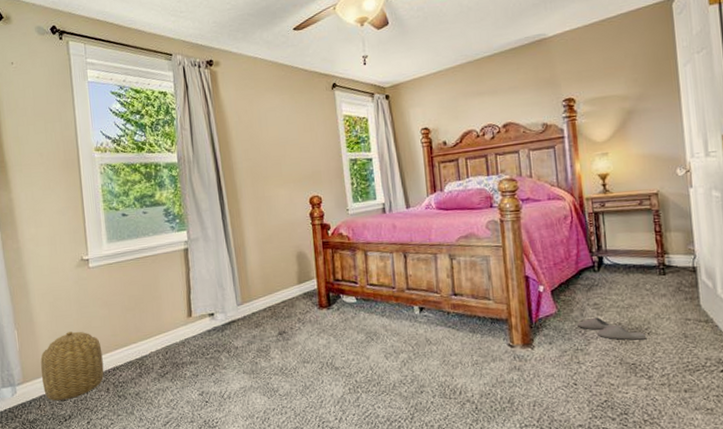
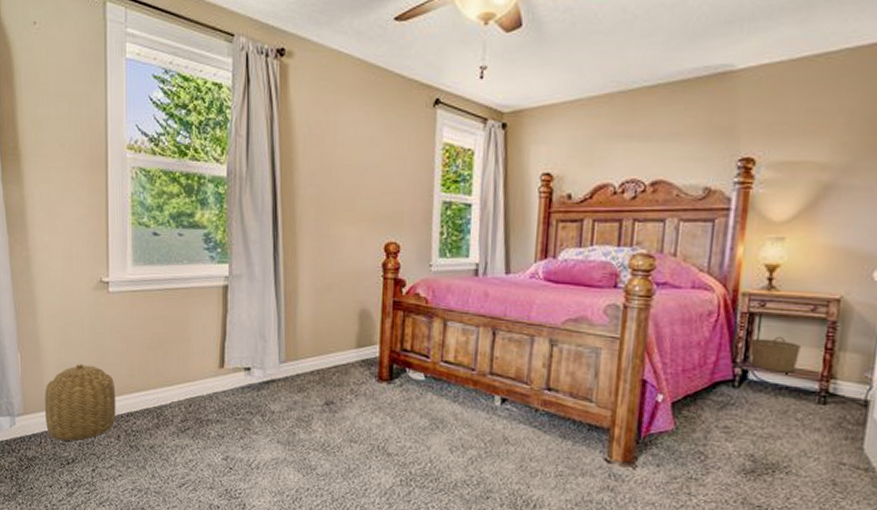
slippers: present [577,317,647,340] -> none [697,443,784,479]
basket: none [599,227,638,256] -> present [749,336,801,373]

